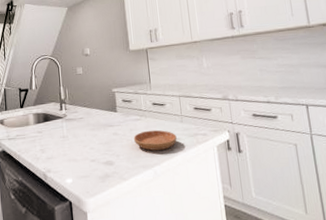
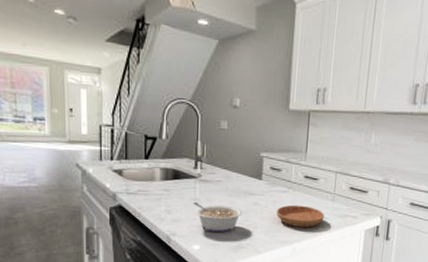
legume: none [63,138,105,165] -> present [194,202,243,232]

